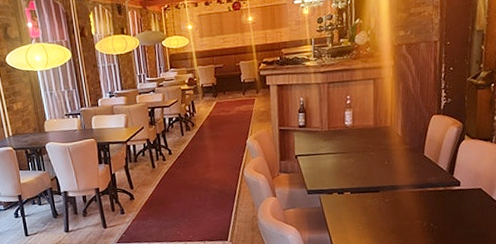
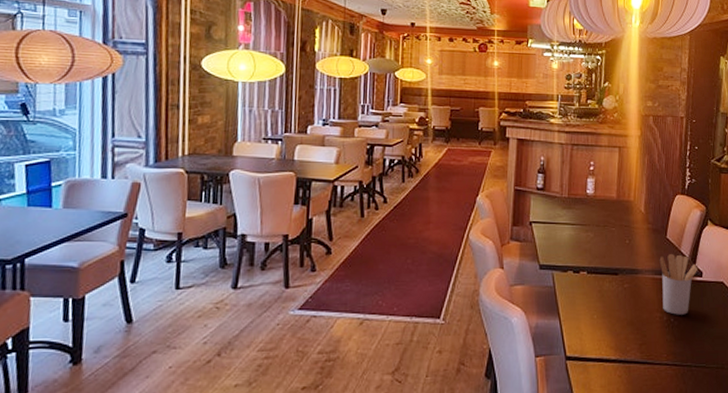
utensil holder: none [417,168,456,221] -> present [659,253,699,315]

